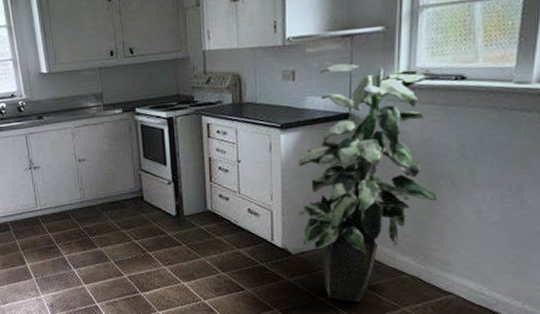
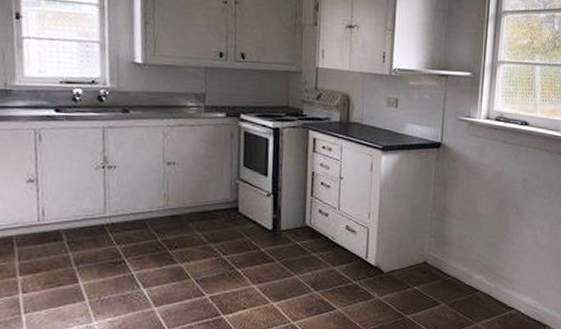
indoor plant: present [297,63,438,303] -> none [391,98,506,320]

